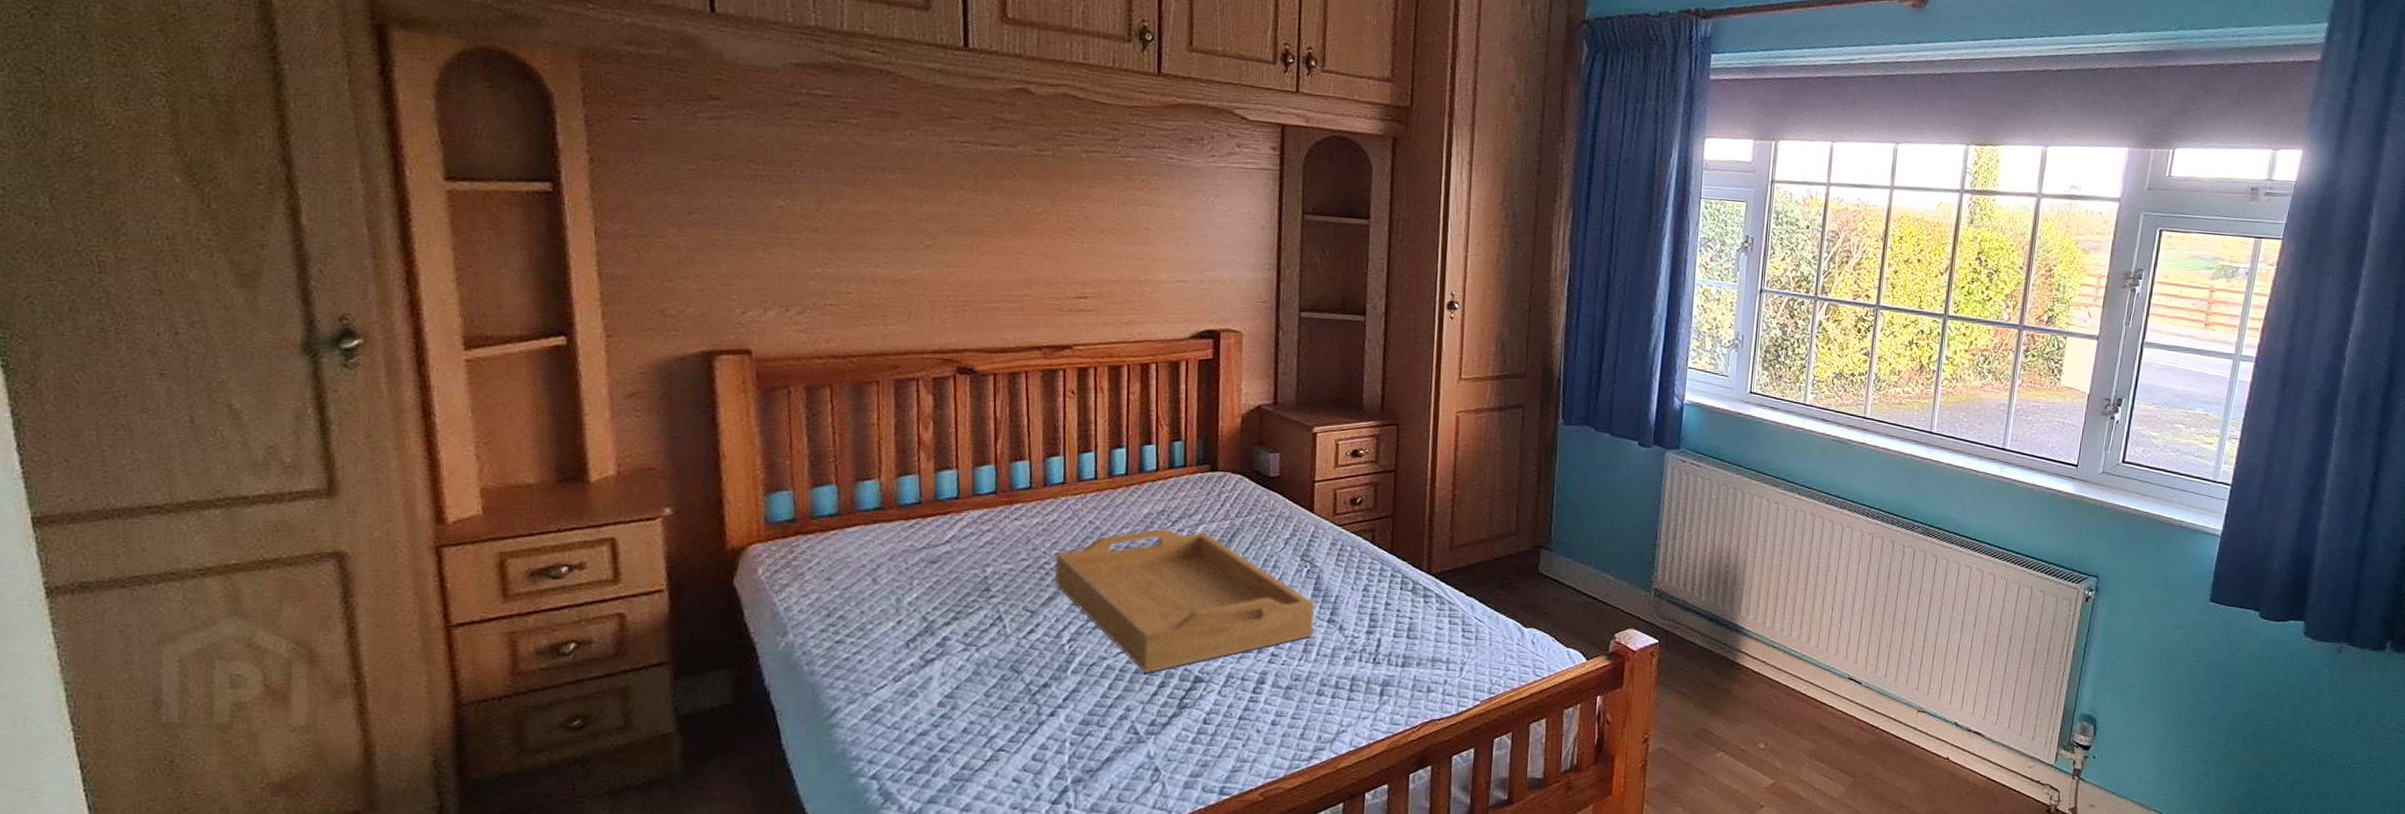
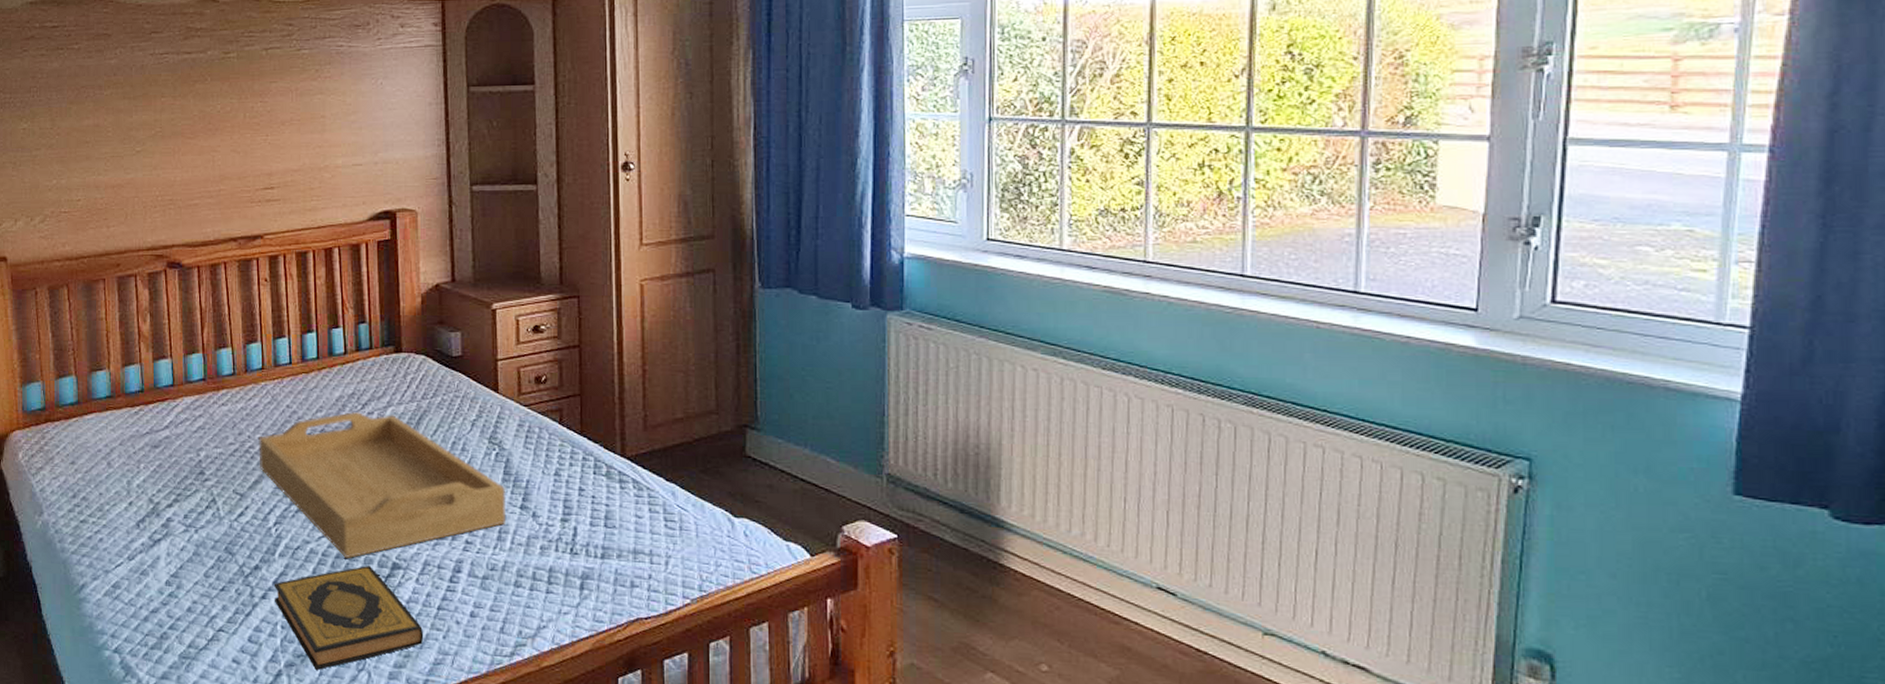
hardback book: none [1064,680,1223,784] -> present [273,566,424,670]

